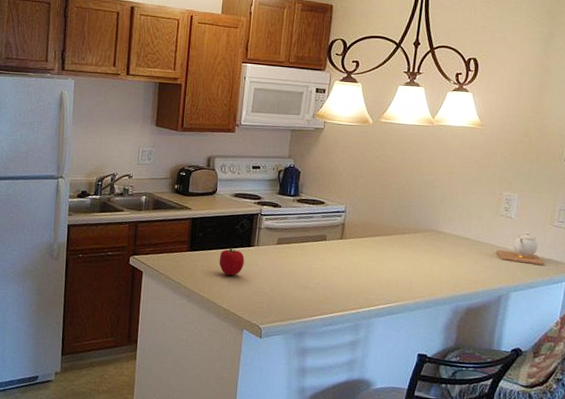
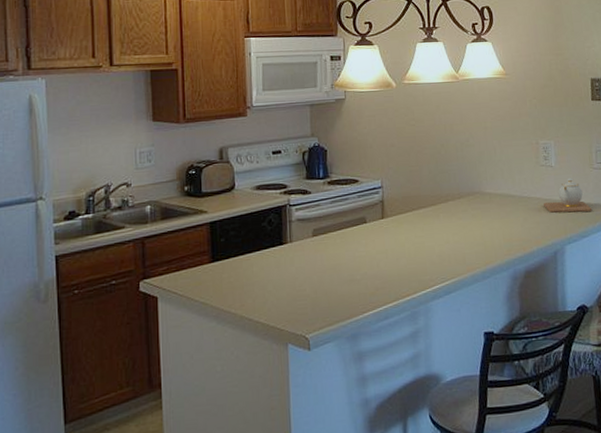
fruit: present [219,248,245,276] -> none [248,250,278,283]

